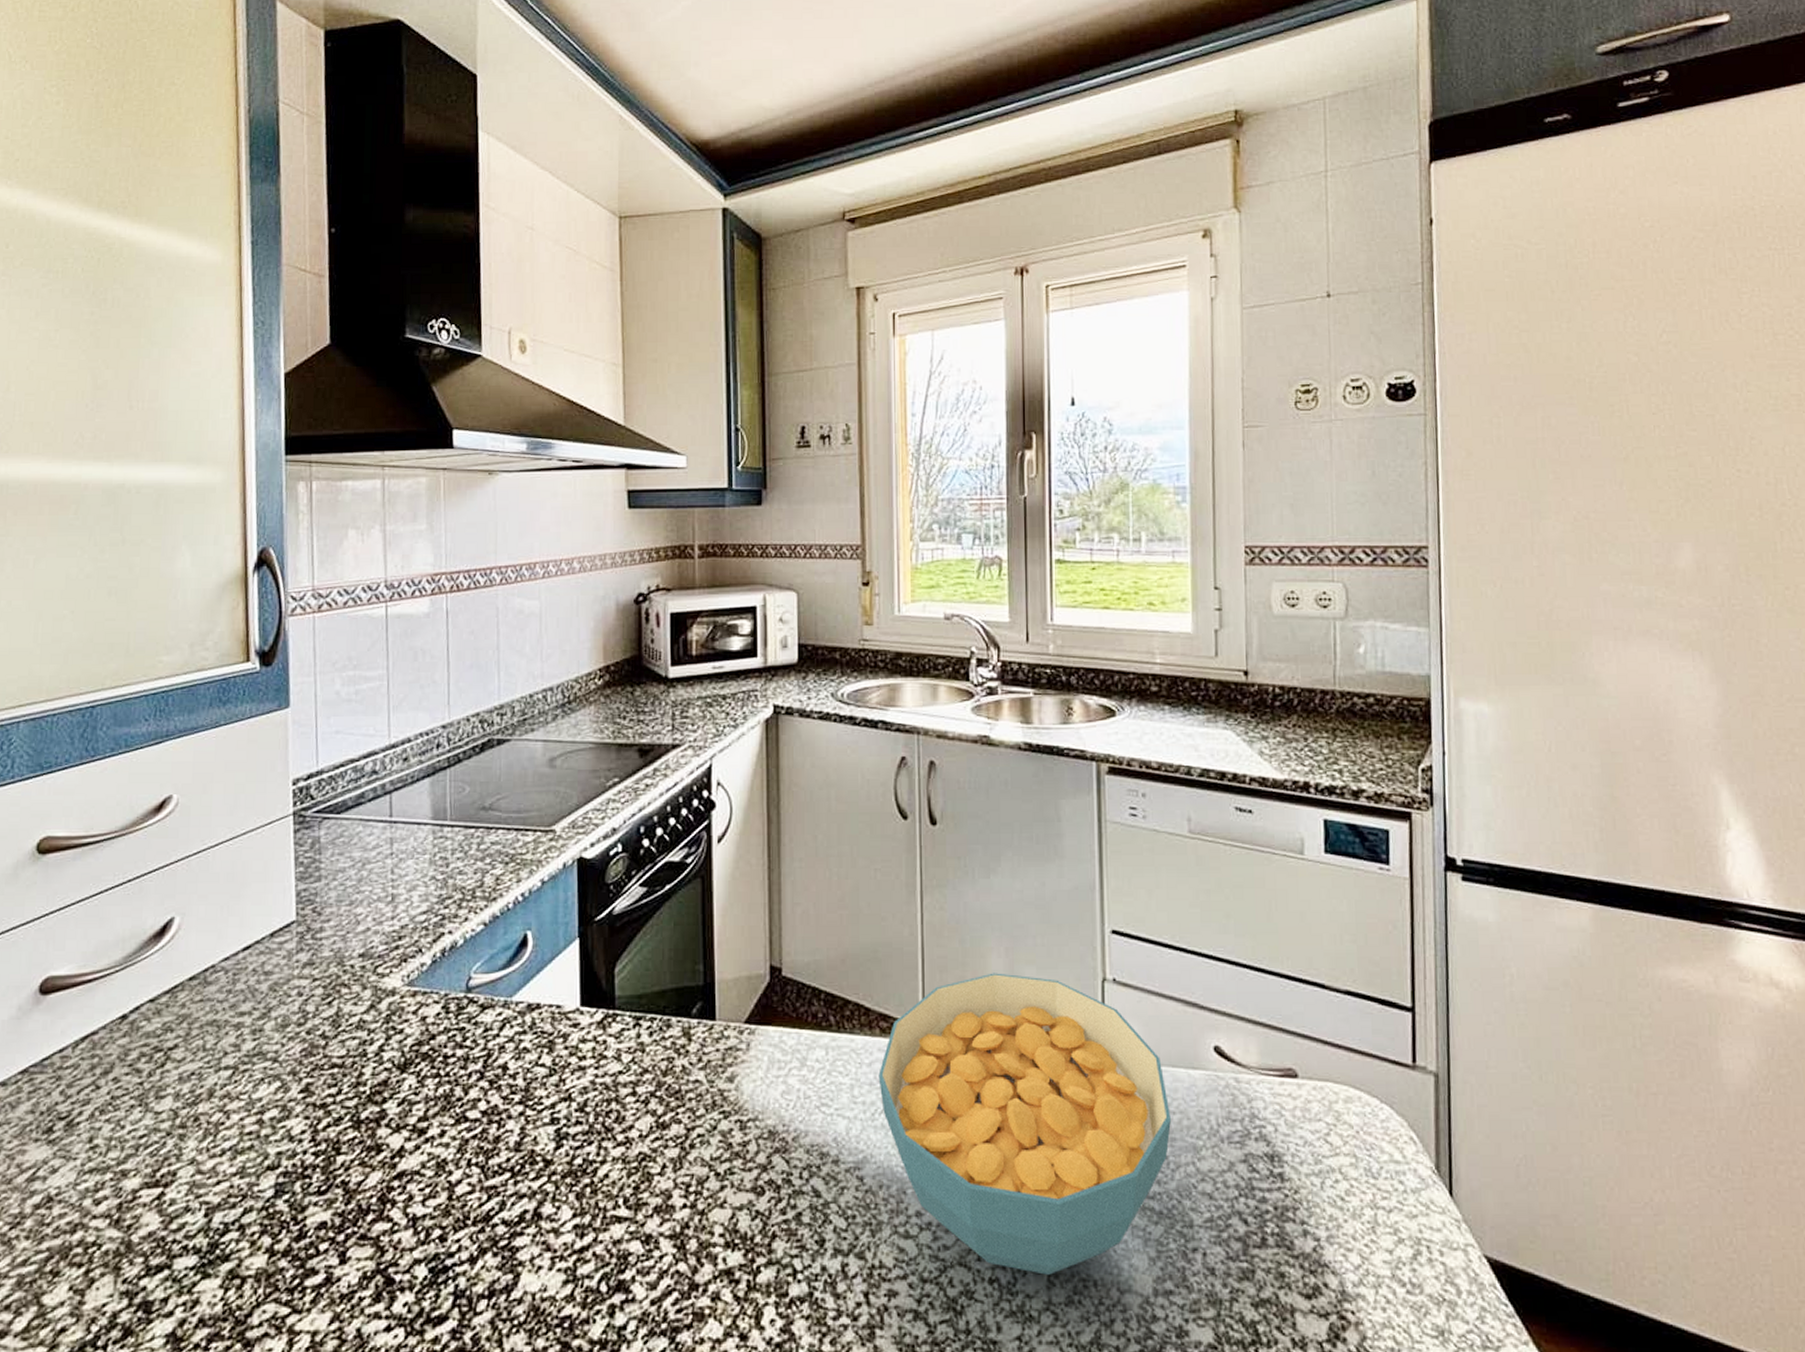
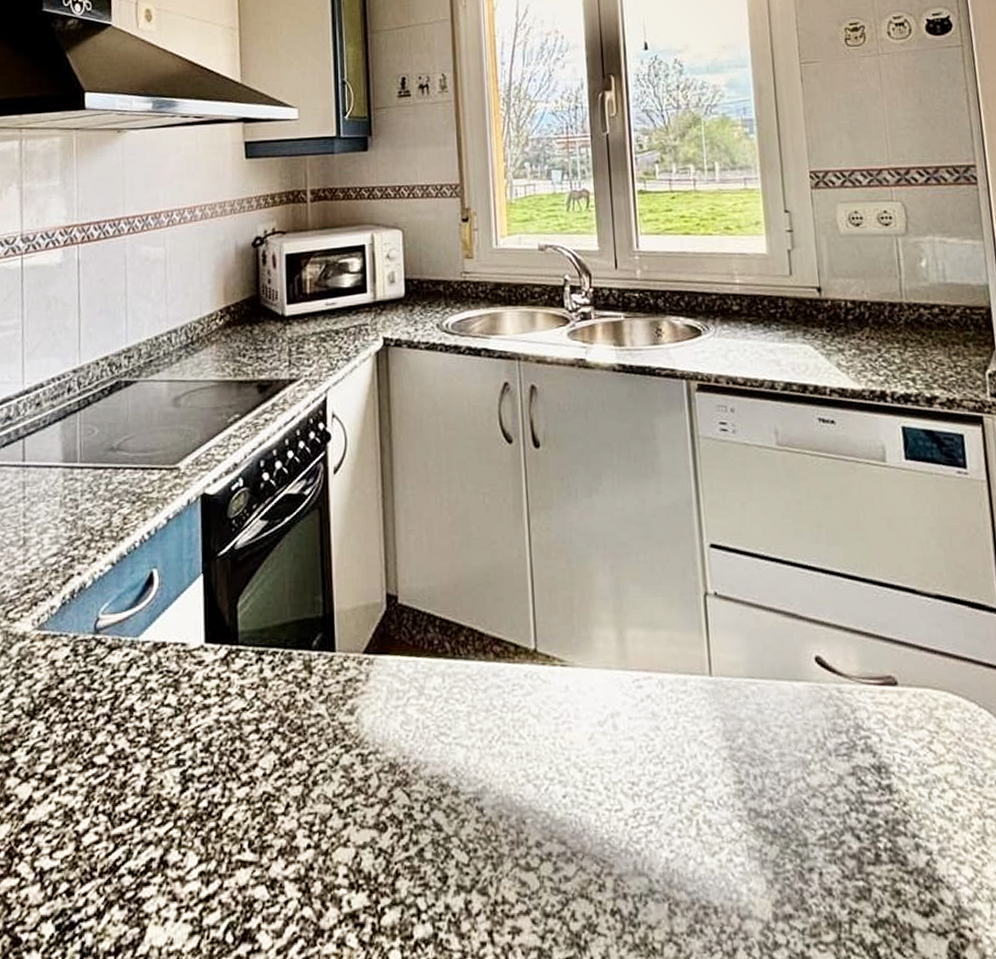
cereal bowl: present [878,973,1171,1275] -> none [494,591,779,903]

